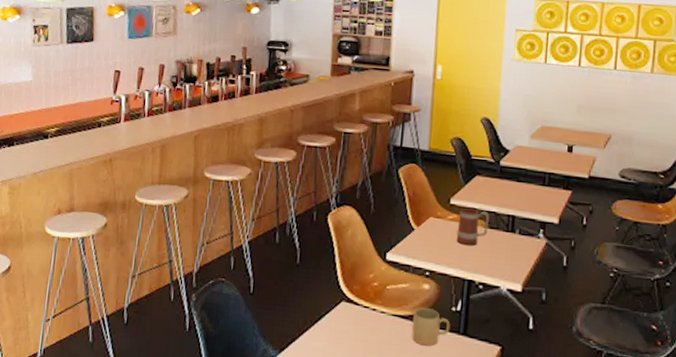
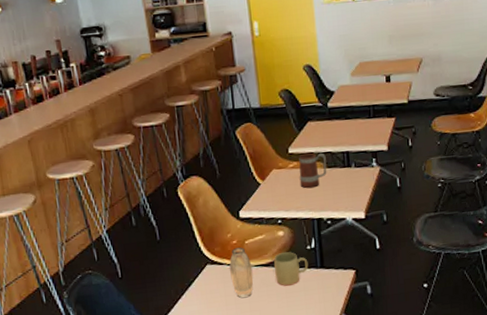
vase: none [364,291,389,348] -> present [229,247,254,298]

